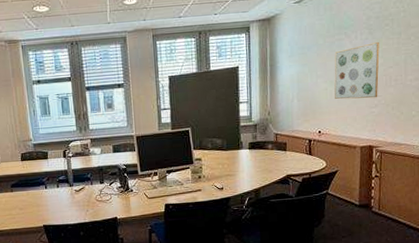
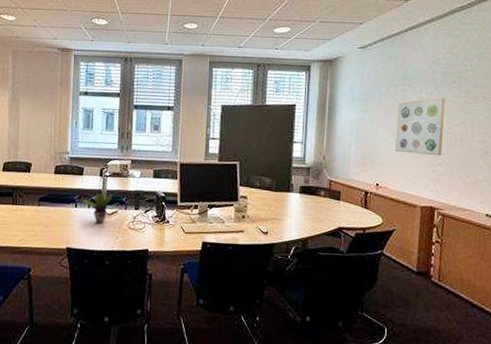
potted plant: none [50,172,85,200] -> present [82,193,119,224]

